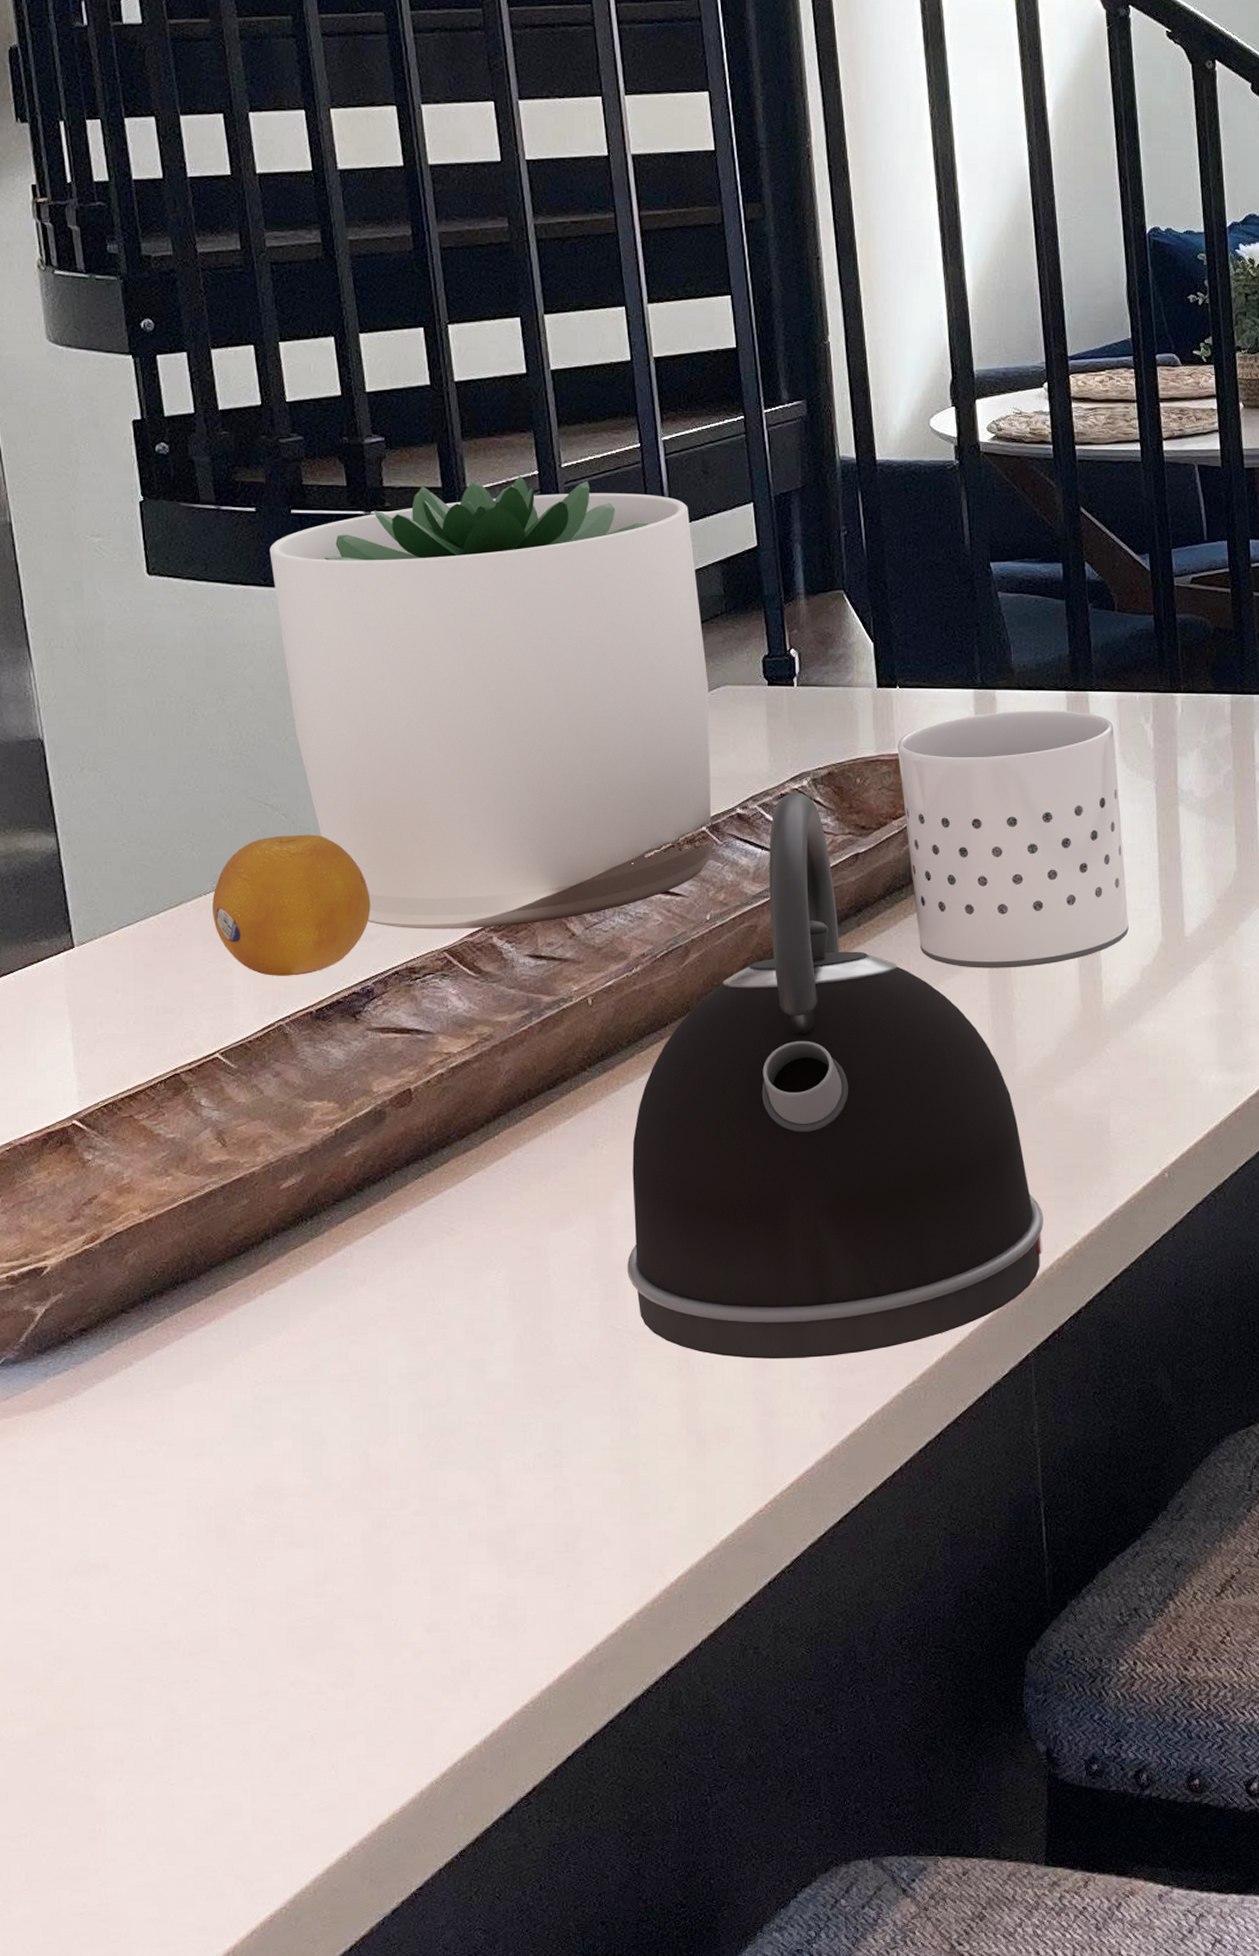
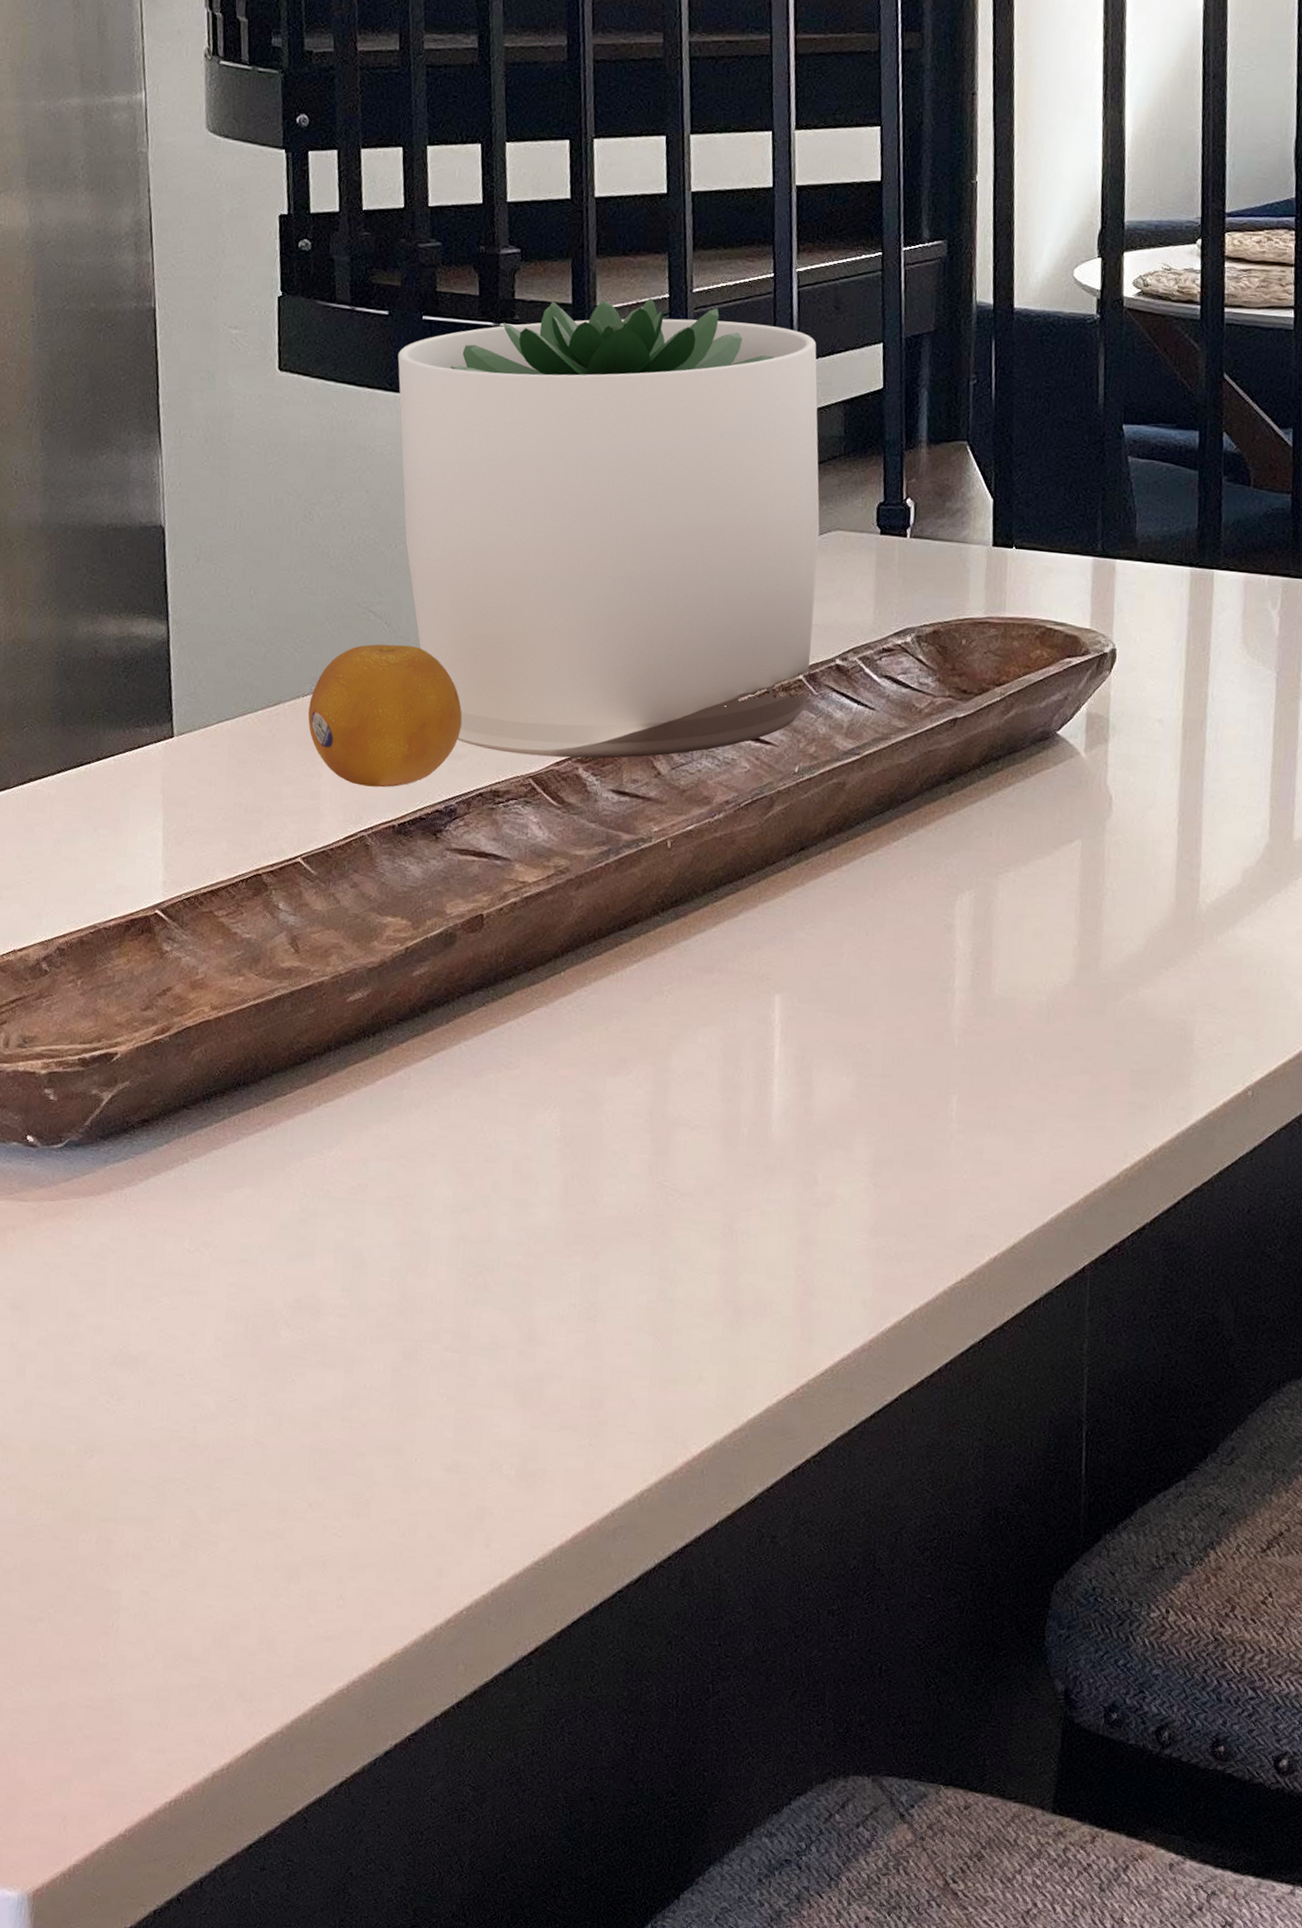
kettle: present [626,792,1044,1360] -> none [679,648,1115,1242]
mug: present [897,710,1129,968] -> none [1007,583,1238,856]

